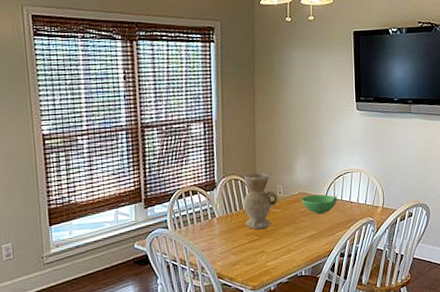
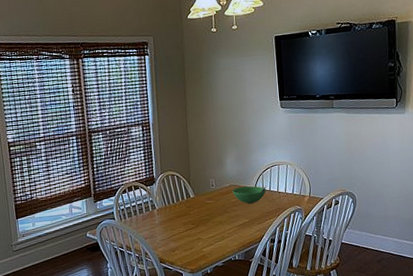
vase: present [243,172,278,230] -> none [179,168,211,219]

